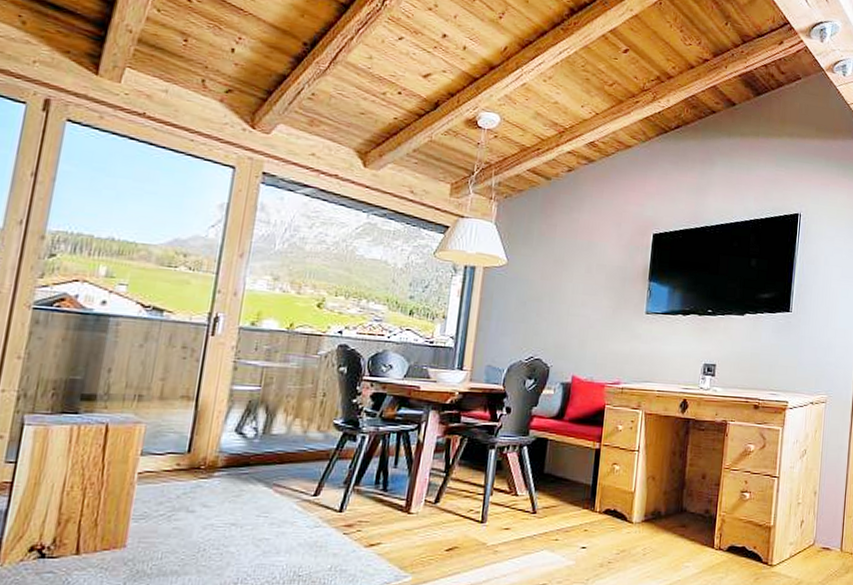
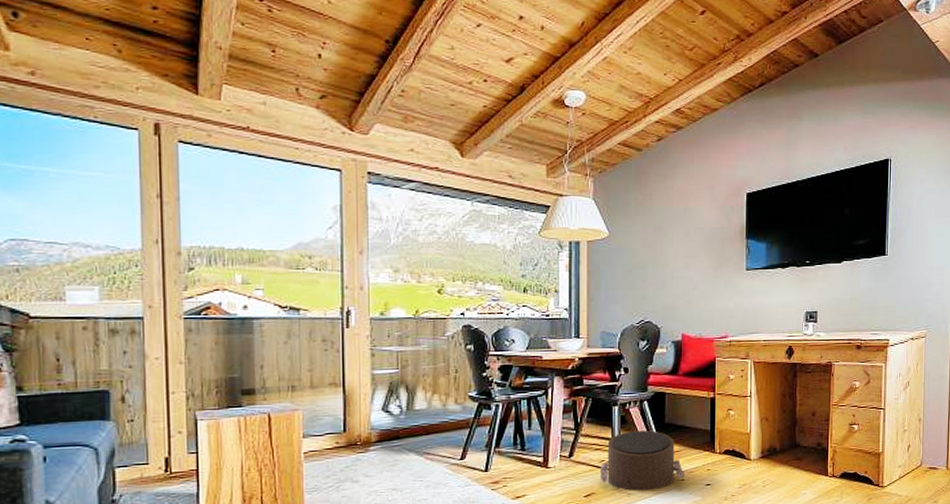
pouf: none [465,478,559,549] -> present [599,430,685,491]

